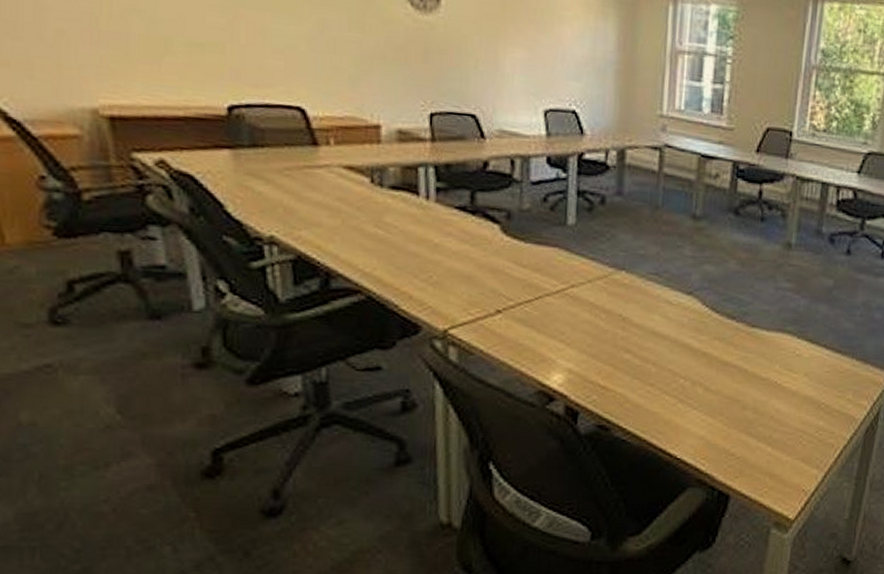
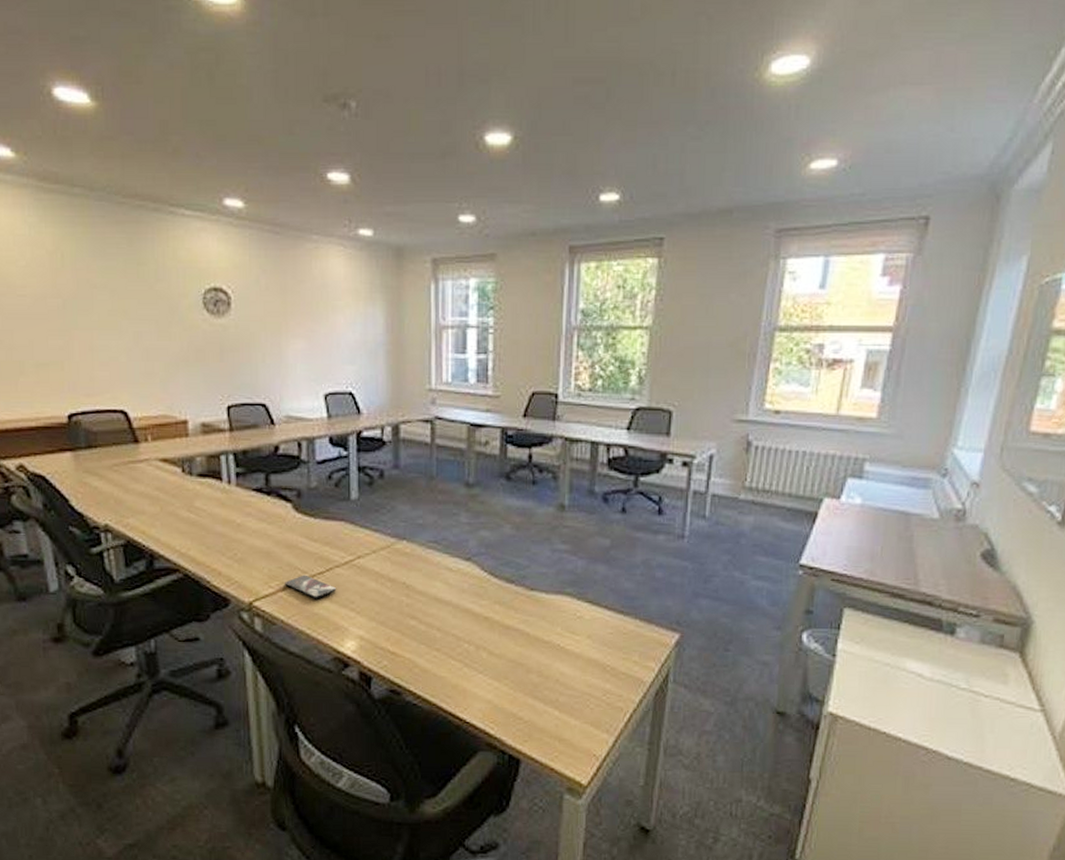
smartphone: none [487,302,546,329] -> present [285,574,337,599]

